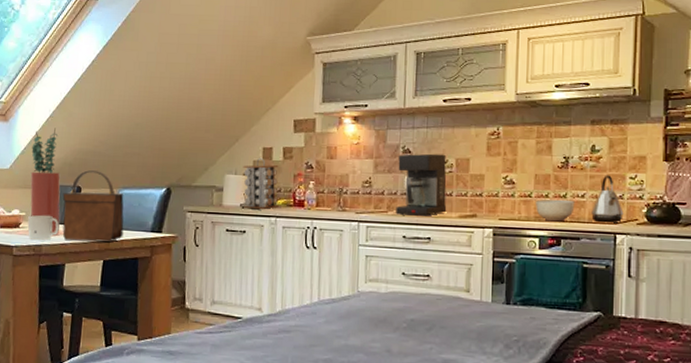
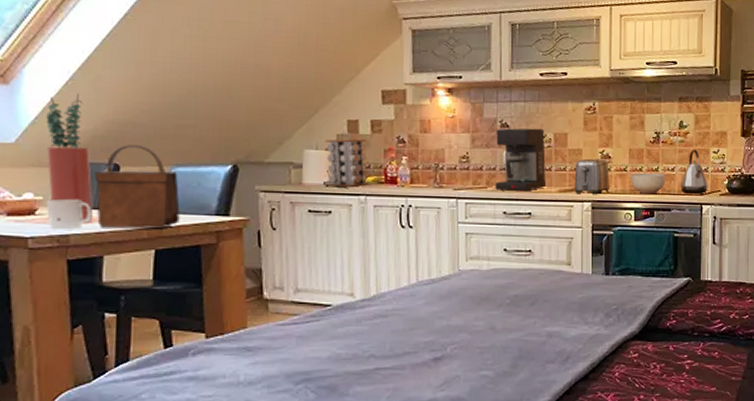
toaster: none [475,184,514,220] -> present [574,158,610,194]

